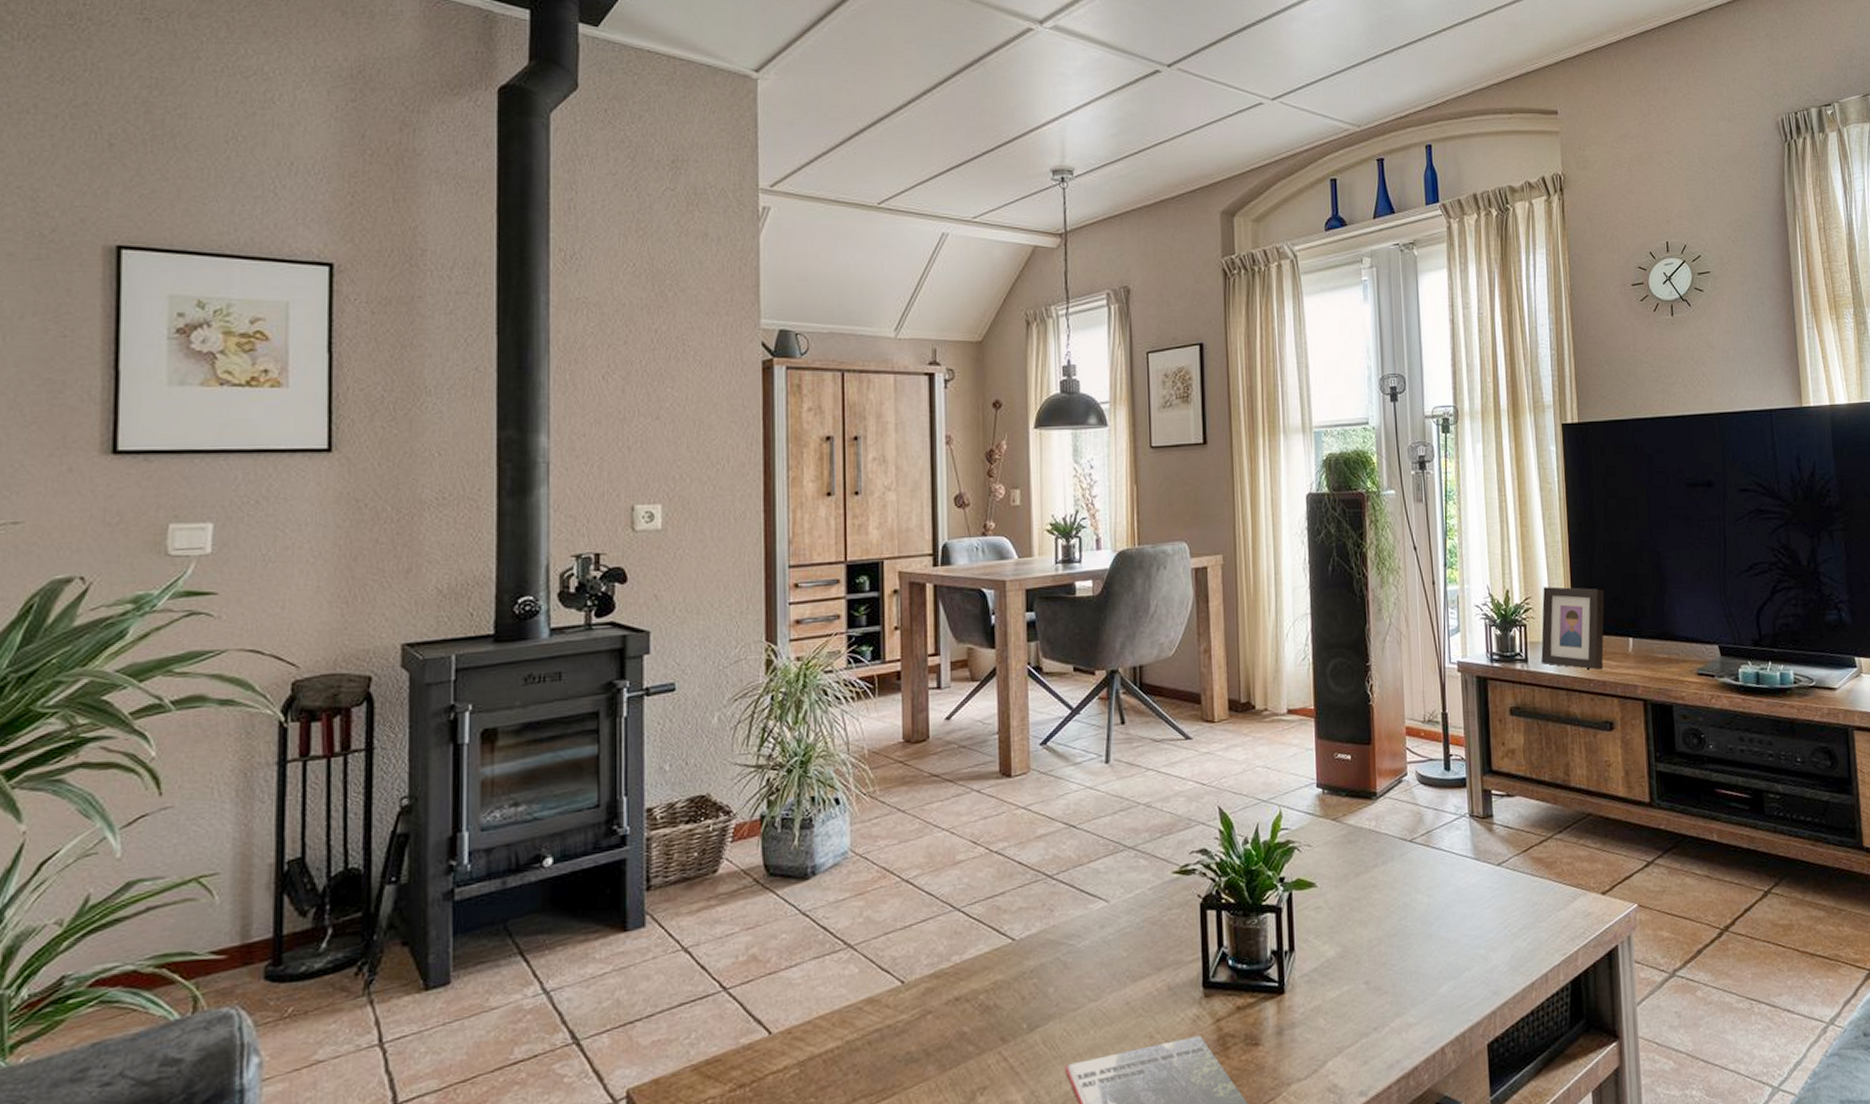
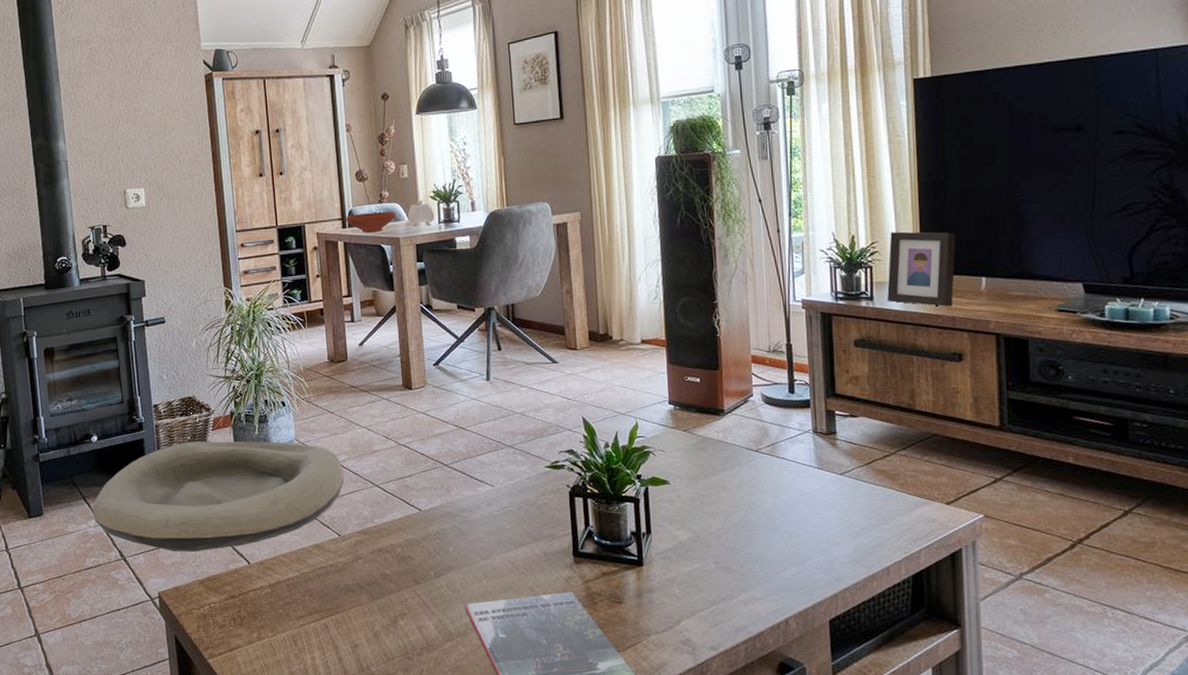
dog bed: none [533,854,915,1026] -> present [92,441,344,552]
bowl: none [939,547,1002,573] -> present [346,211,396,233]
teapot: none [1017,533,1051,567] -> present [407,199,435,227]

